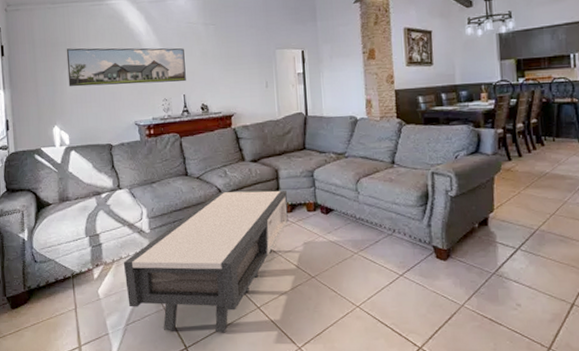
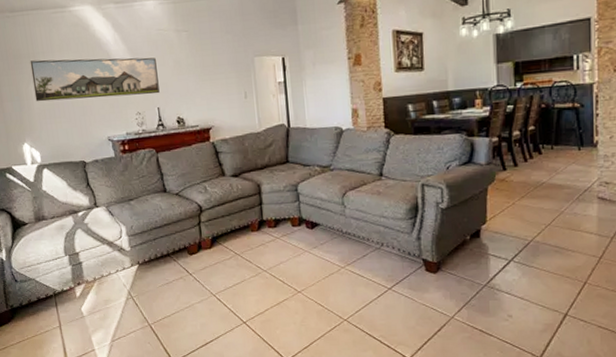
coffee table: present [123,190,289,333] -> none [105,206,273,348]

